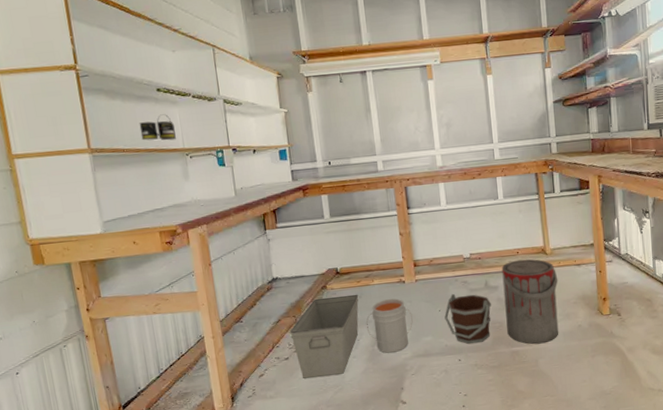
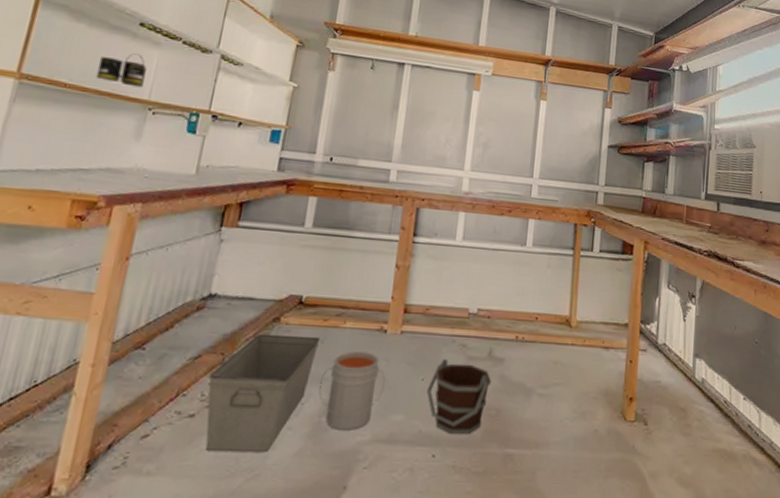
paint can: present [501,259,559,344] -> none [504,327,580,449]

